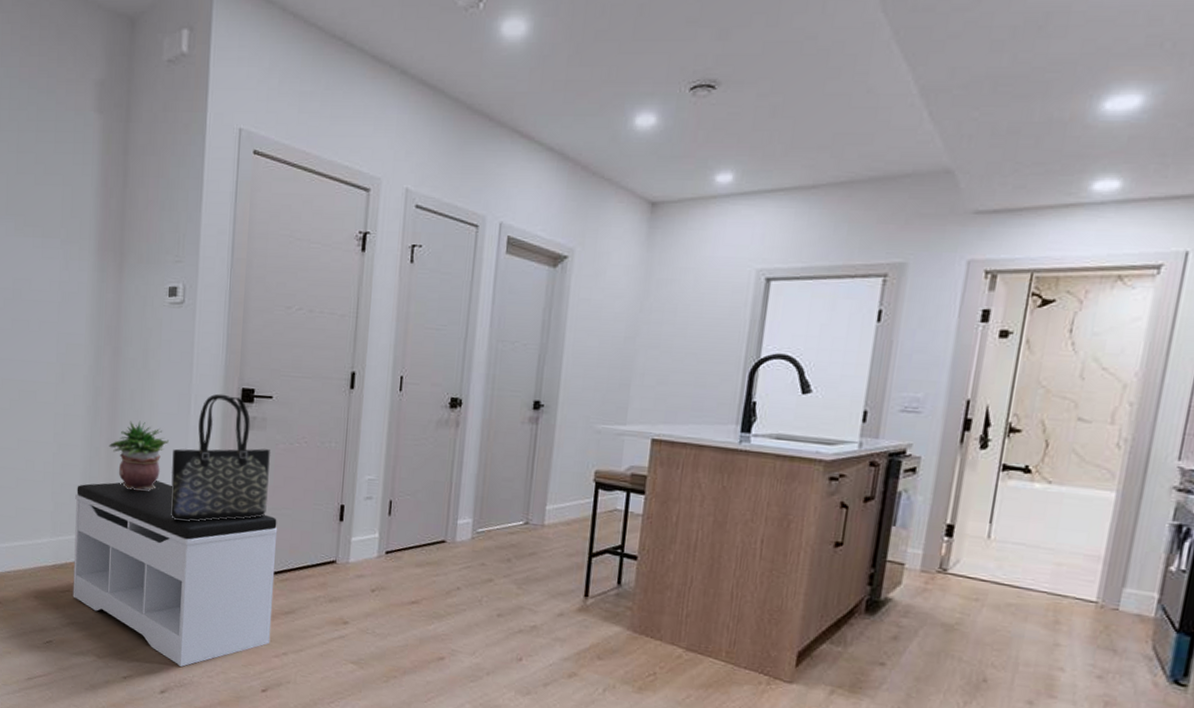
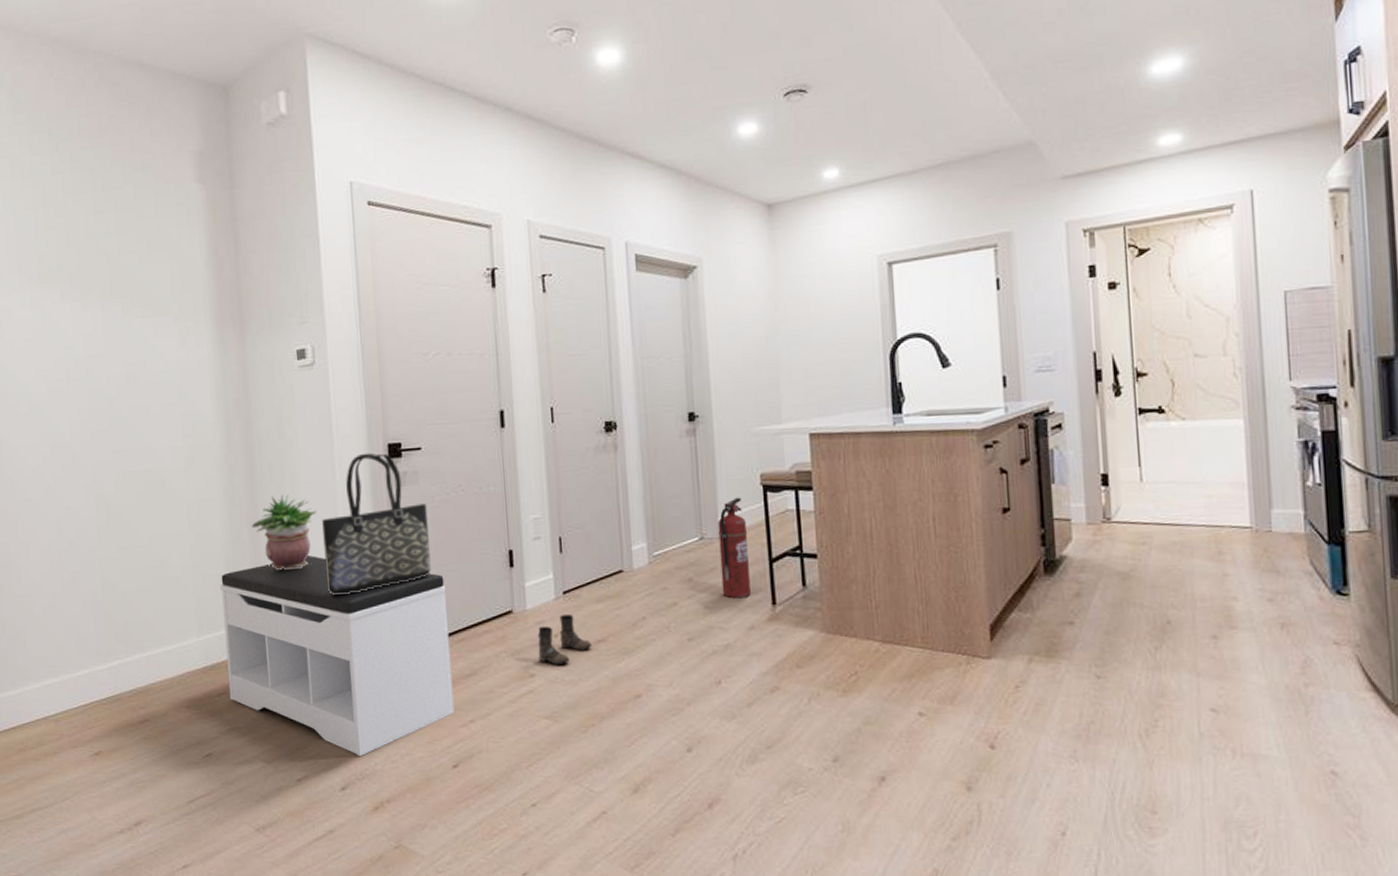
boots: none [354,572,406,618] -> present [537,615,593,665]
fire extinguisher: none [538,489,573,586] -> present [718,497,751,599]

